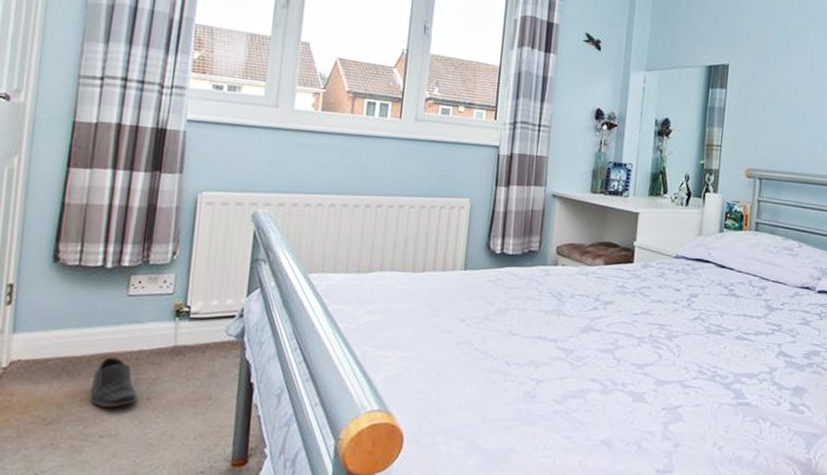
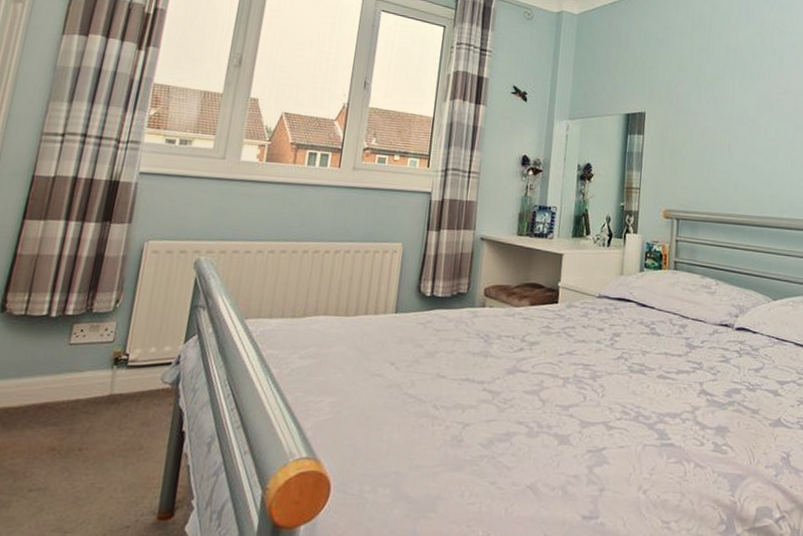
shoe: present [91,357,138,407] -> none [23,407,70,459]

